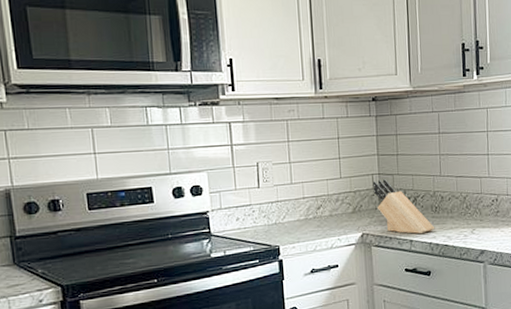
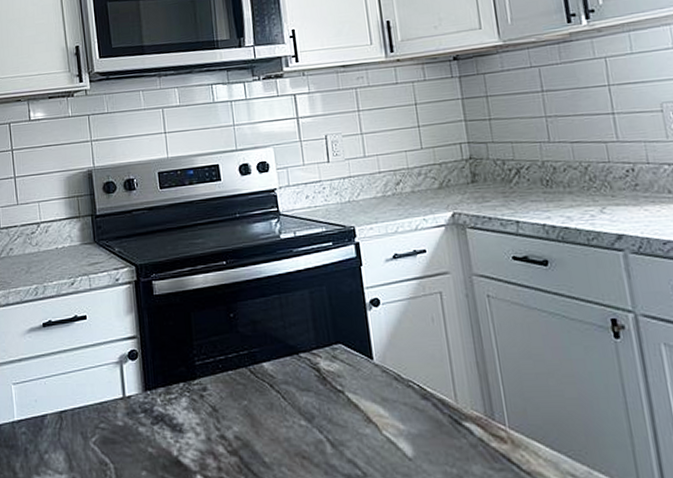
knife block: present [372,179,435,234] -> none [461,148,549,213]

